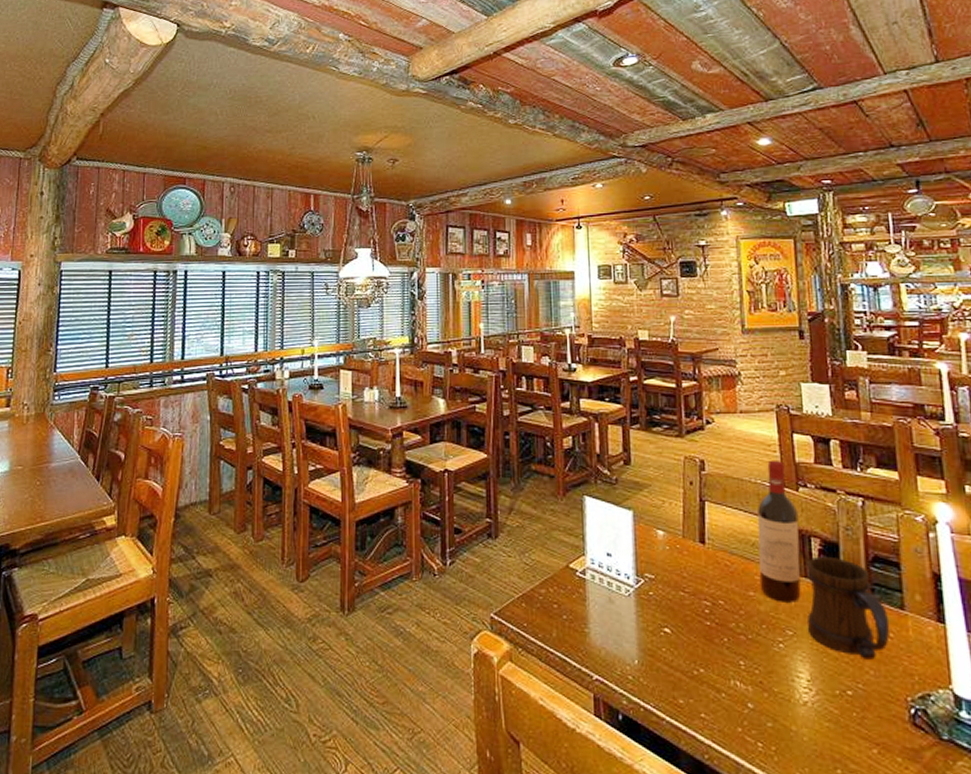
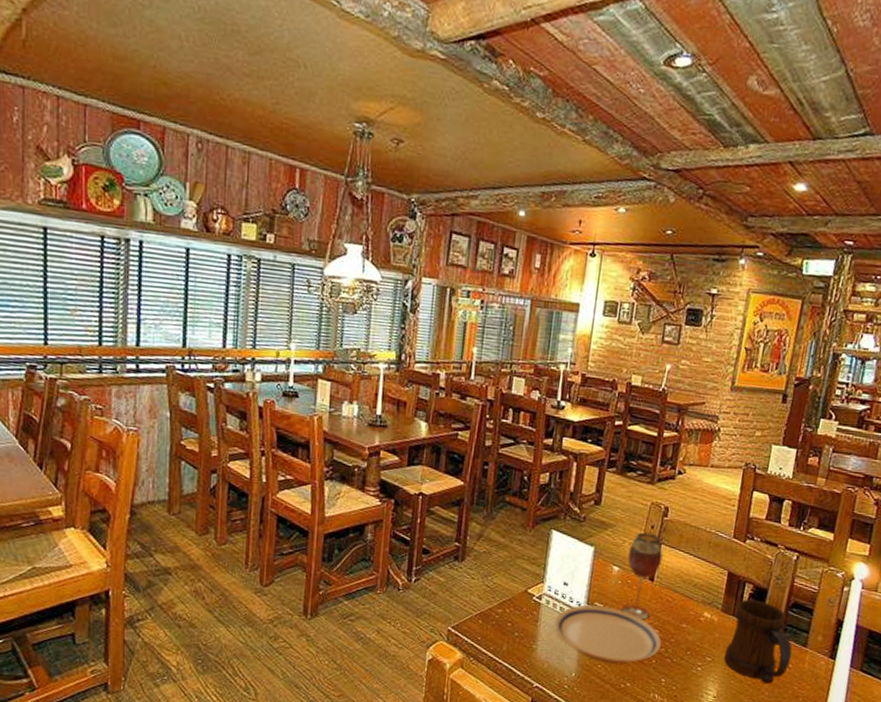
plate: none [604,577,730,646] -> present [554,605,661,664]
wineglass: none [671,490,710,590] -> present [621,532,663,620]
wine bottle: present [757,460,801,602] -> none [692,512,741,635]

